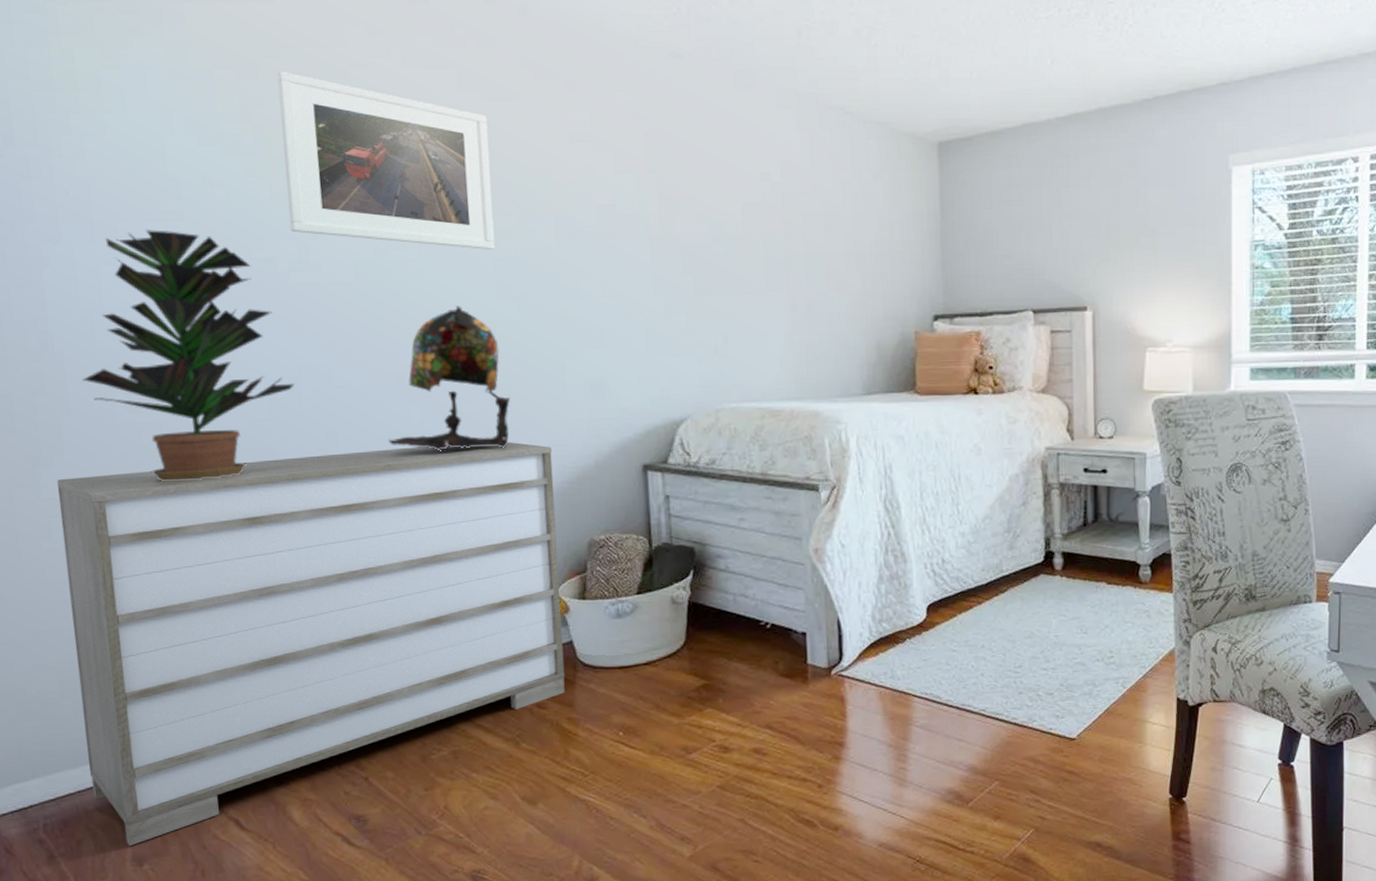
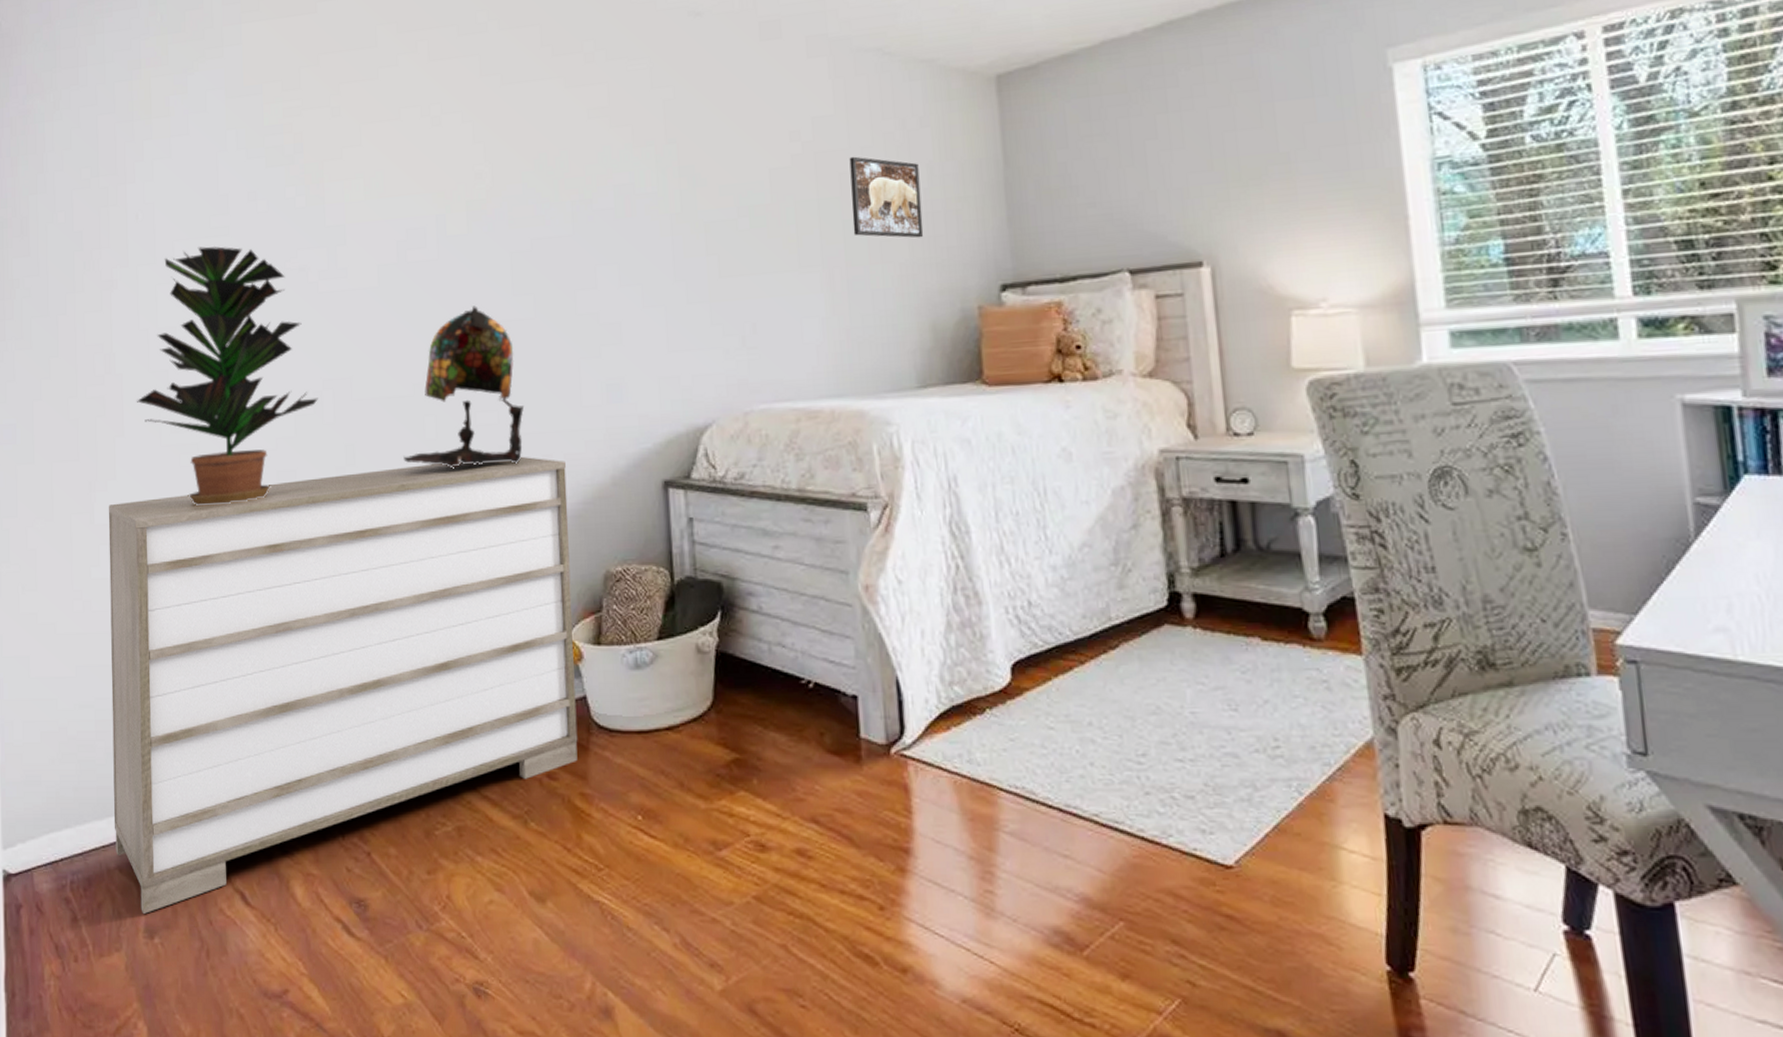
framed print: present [277,70,495,249] -> none [316,78,512,243]
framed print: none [813,199,873,273] -> present [849,156,924,238]

